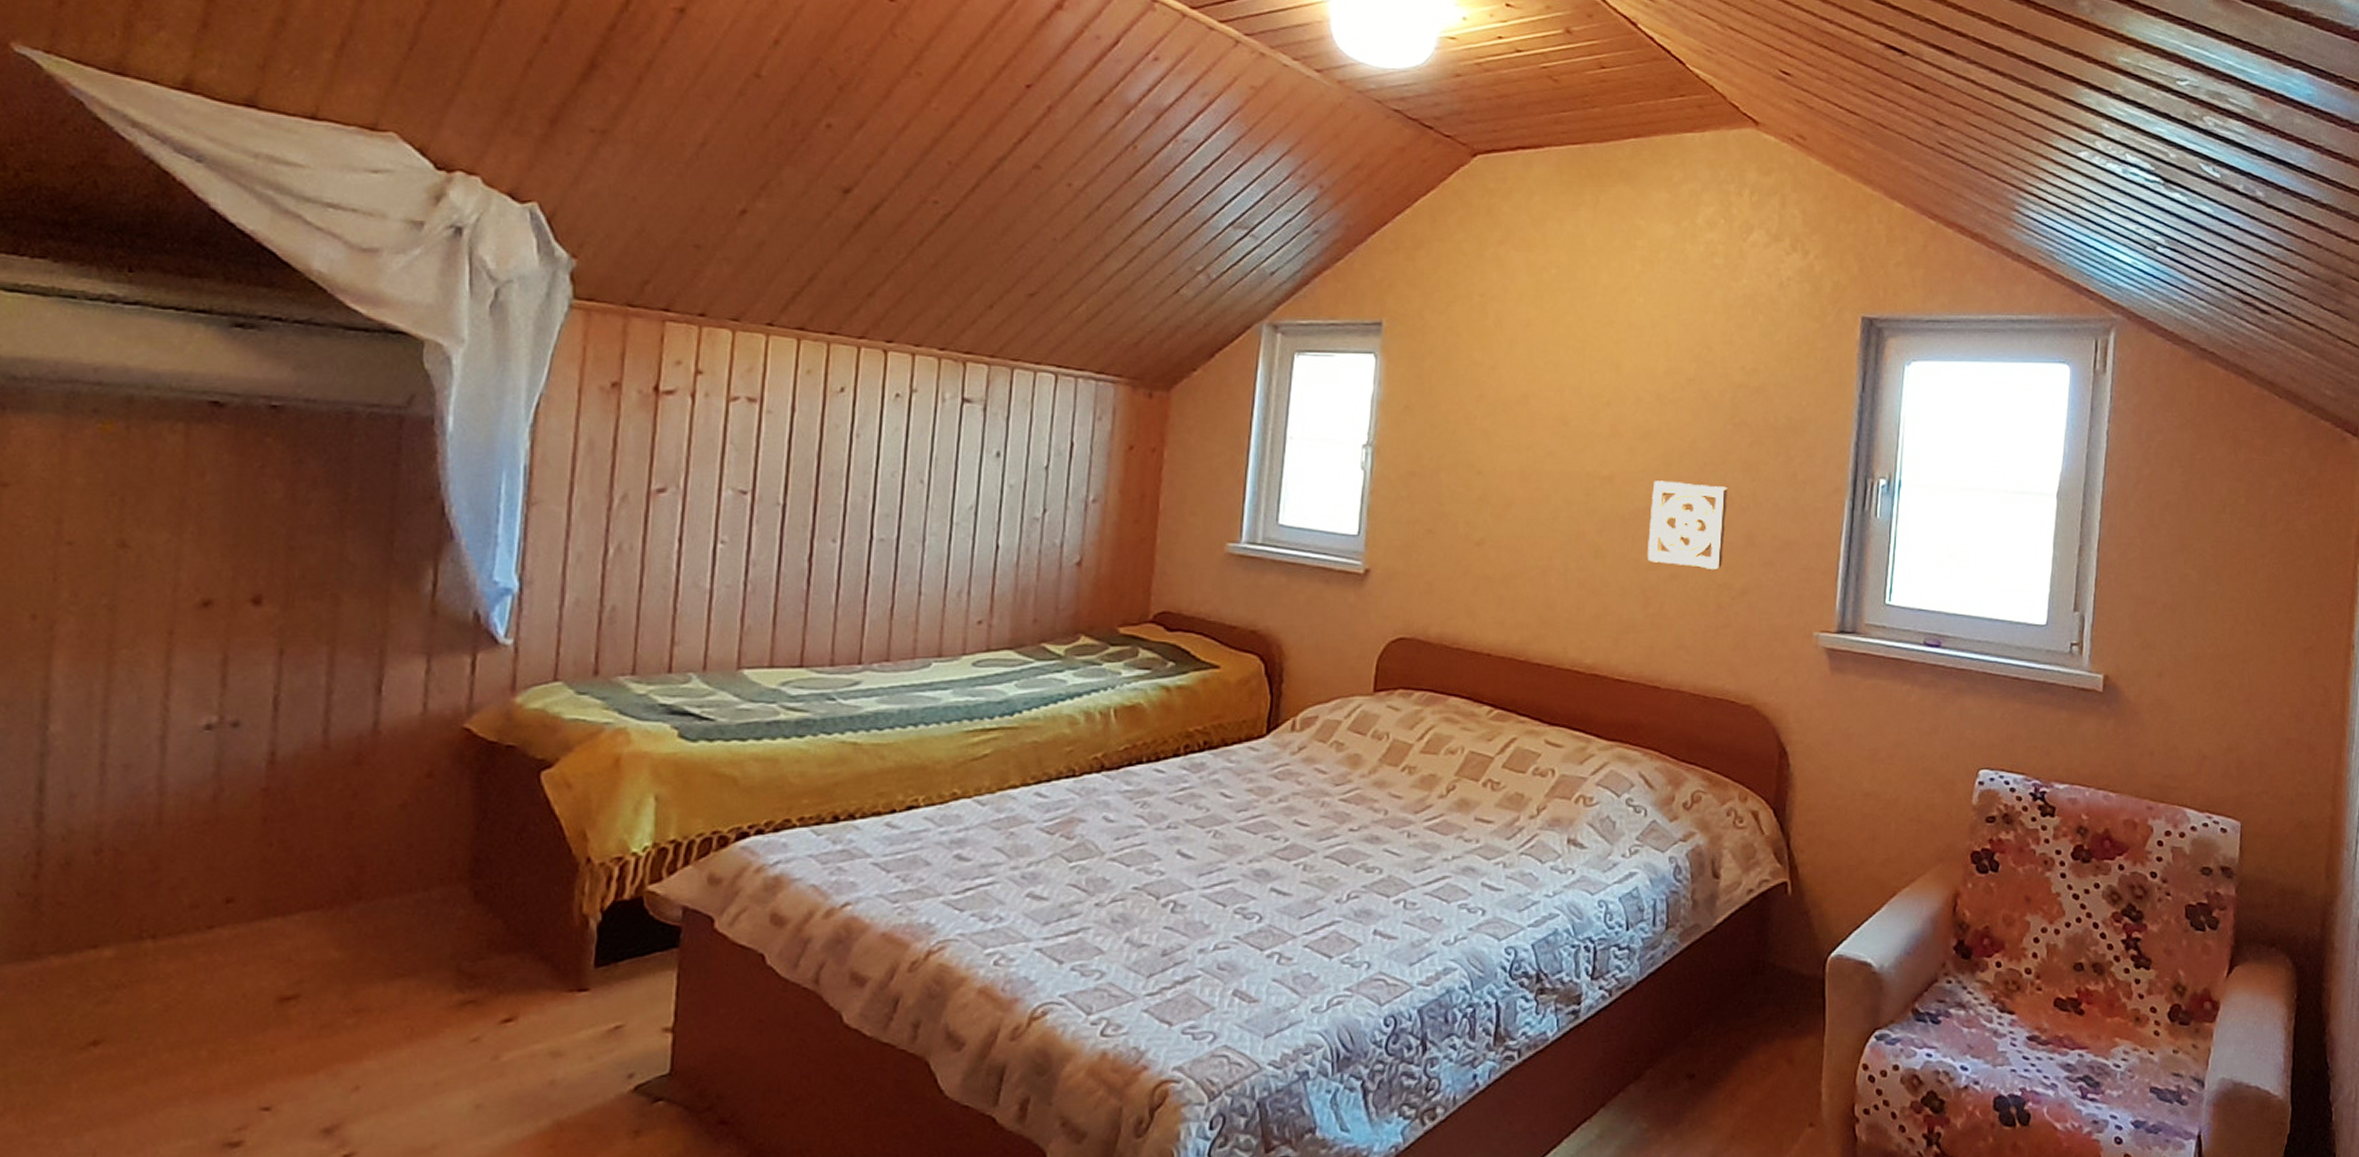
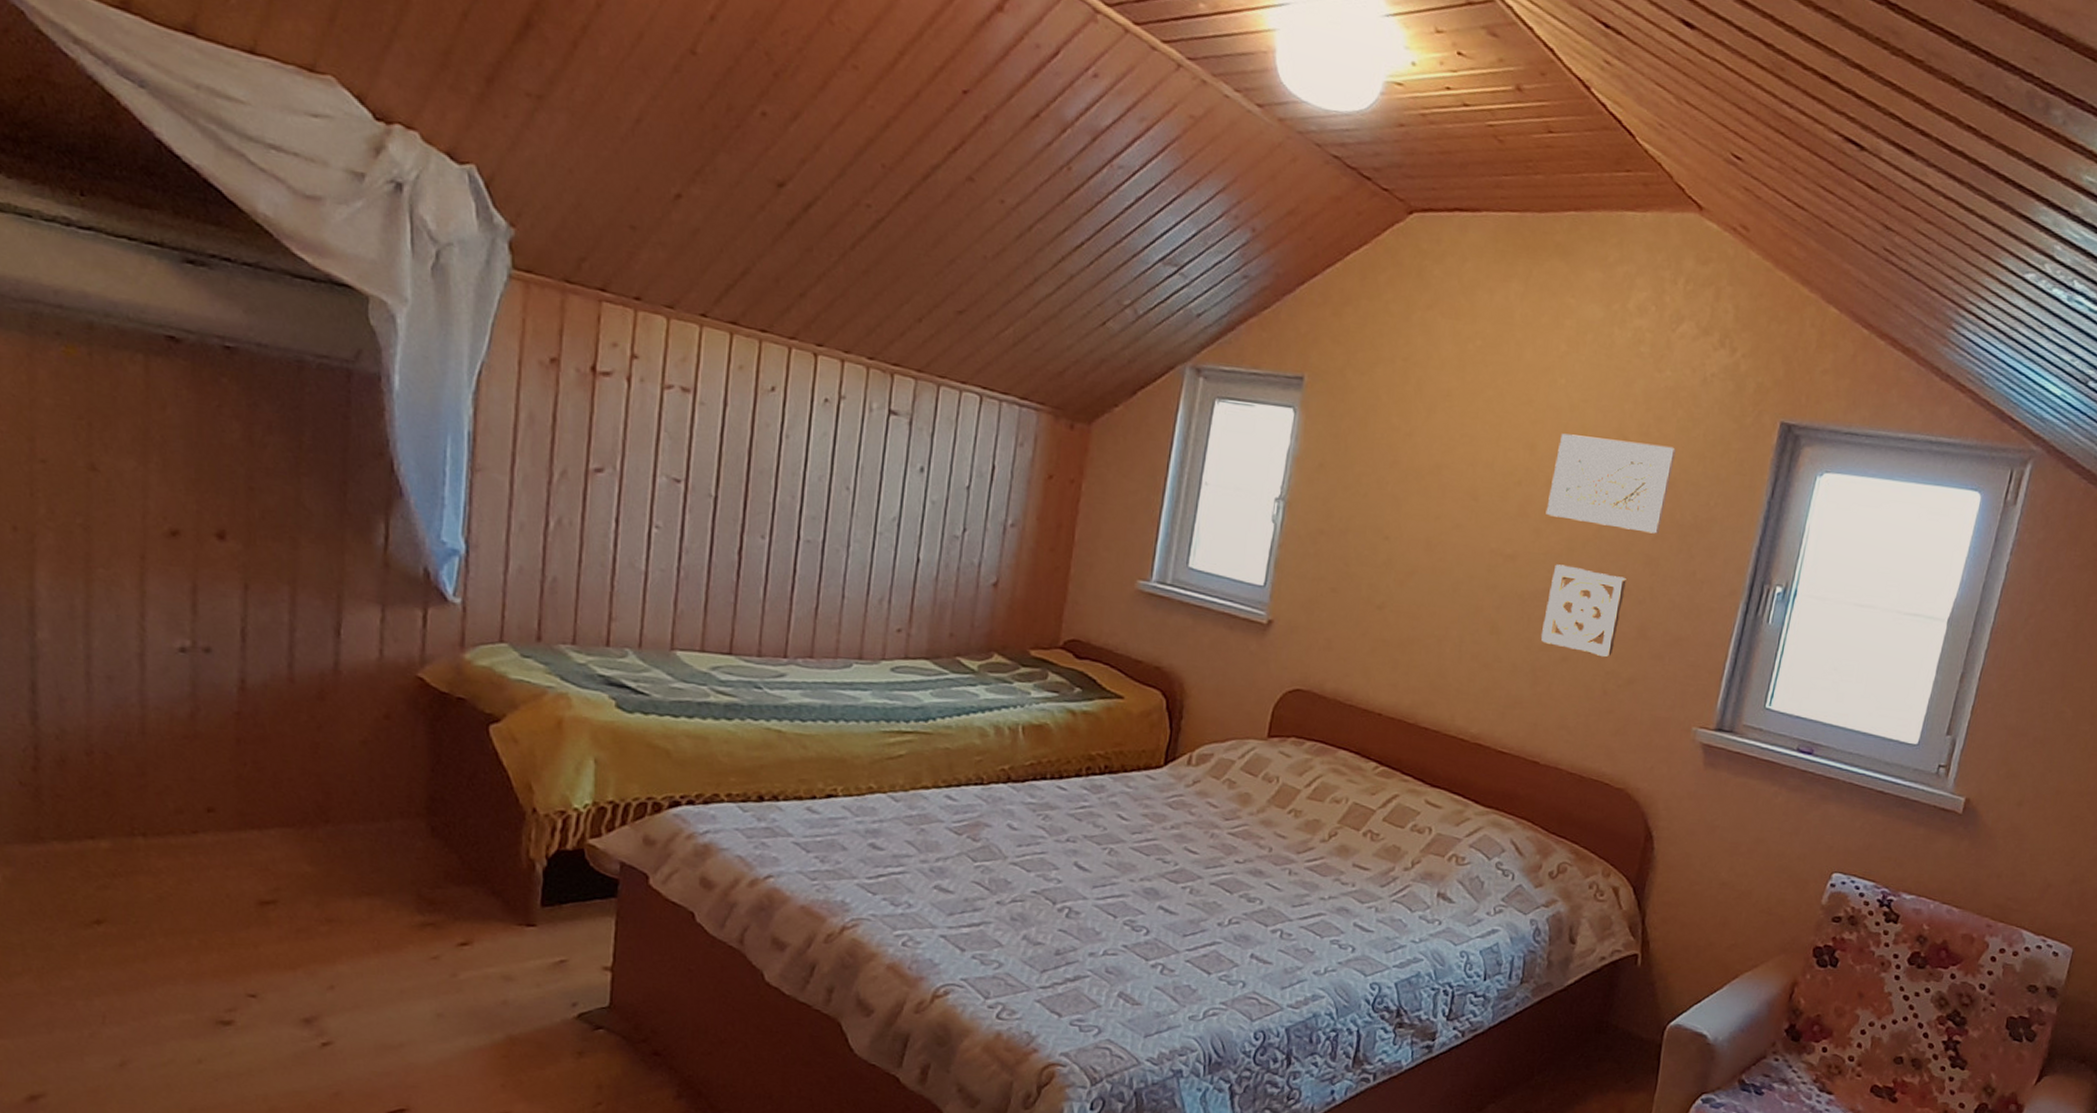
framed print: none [1638,350,1761,440] -> present [1546,433,1676,534]

